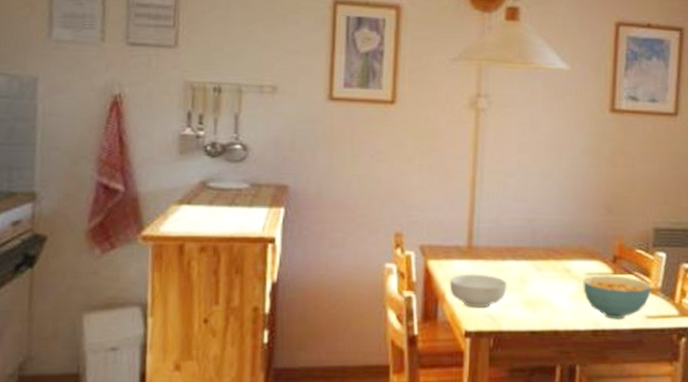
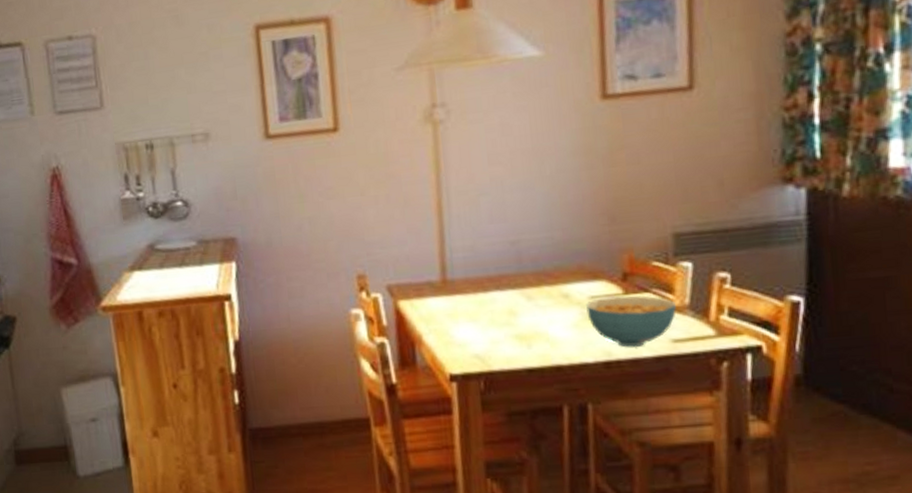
cereal bowl: present [449,274,507,308] -> none [425,310,494,349]

